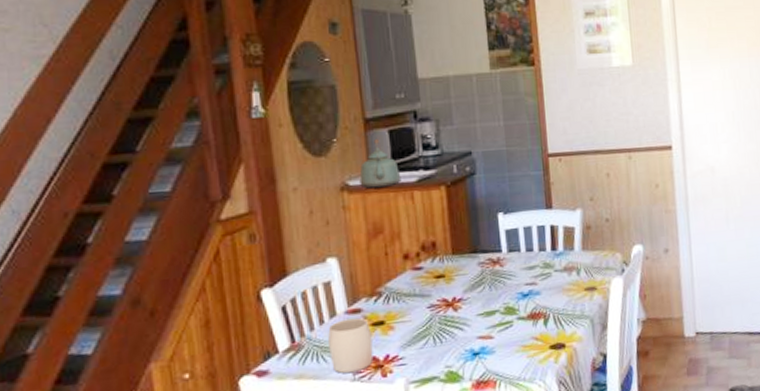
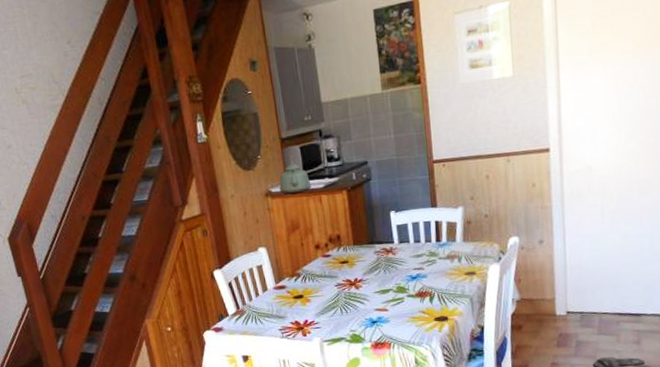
mug: present [328,317,373,374] -> none [262,292,296,333]

